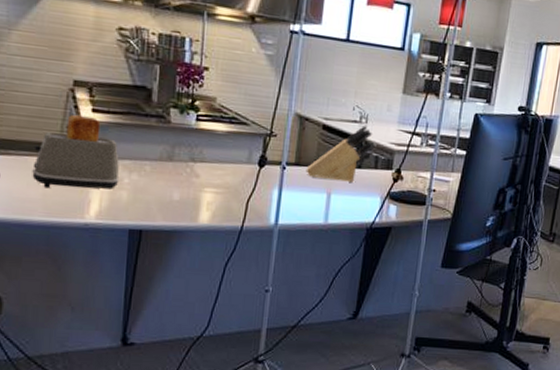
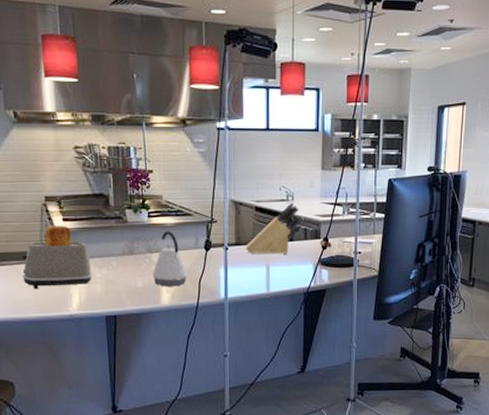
kettle: none [192,139,235,205] -> present [152,231,188,287]

